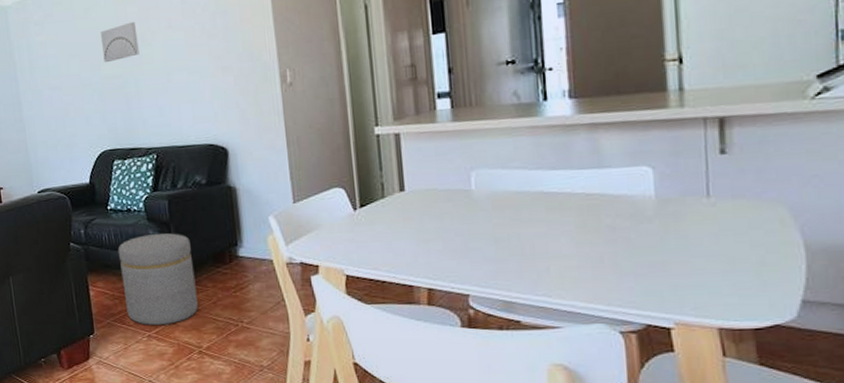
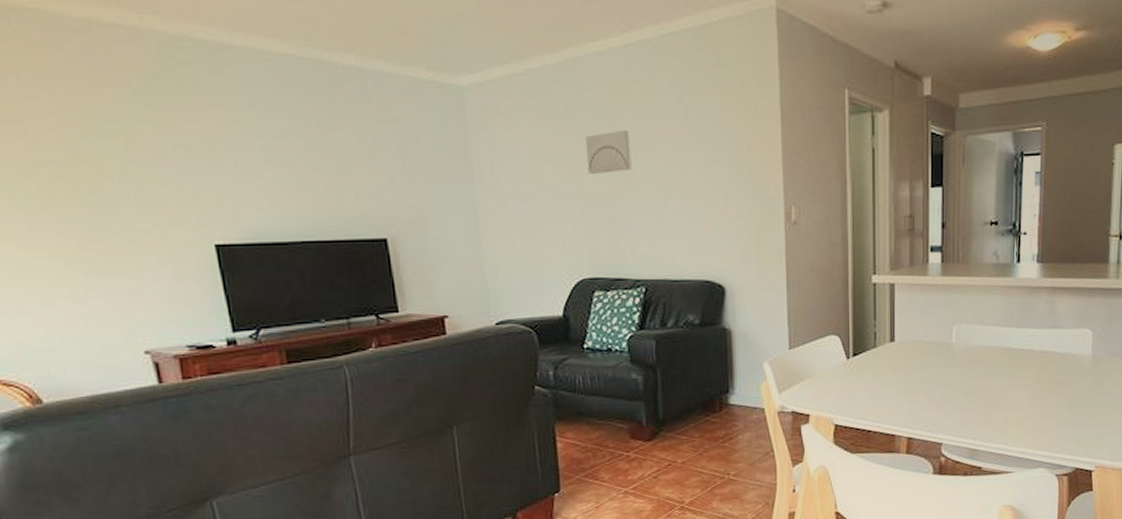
ottoman: present [118,233,198,325] -> none [593,377,683,480]

